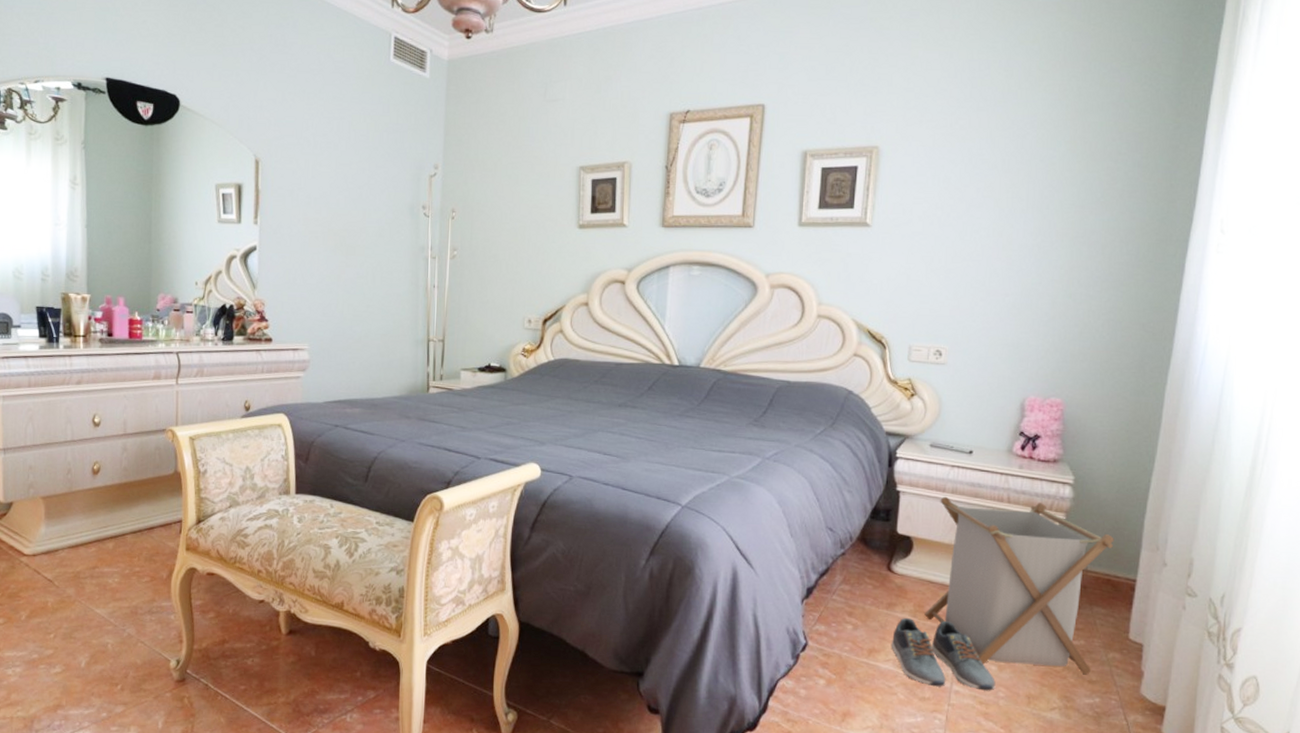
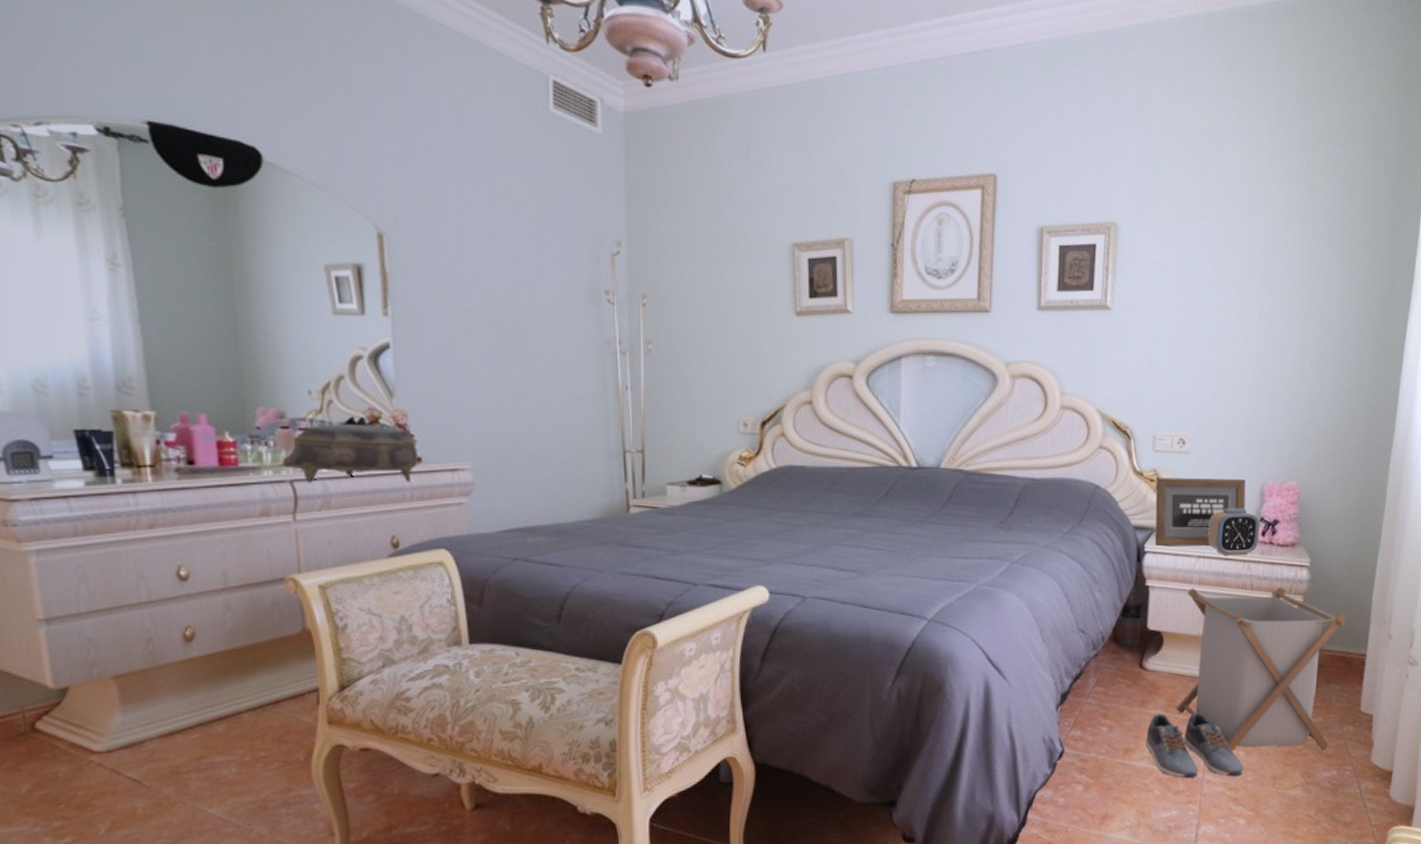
jewelry box: none [172,308,270,358] -> present [282,423,418,484]
picture frame: none [908,387,1005,456] -> present [1155,478,1245,546]
alarm clock: none [963,421,1020,469] -> present [1208,508,1260,557]

